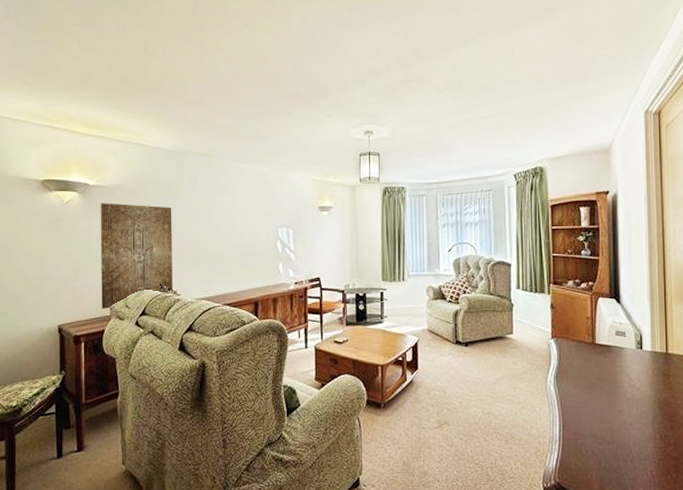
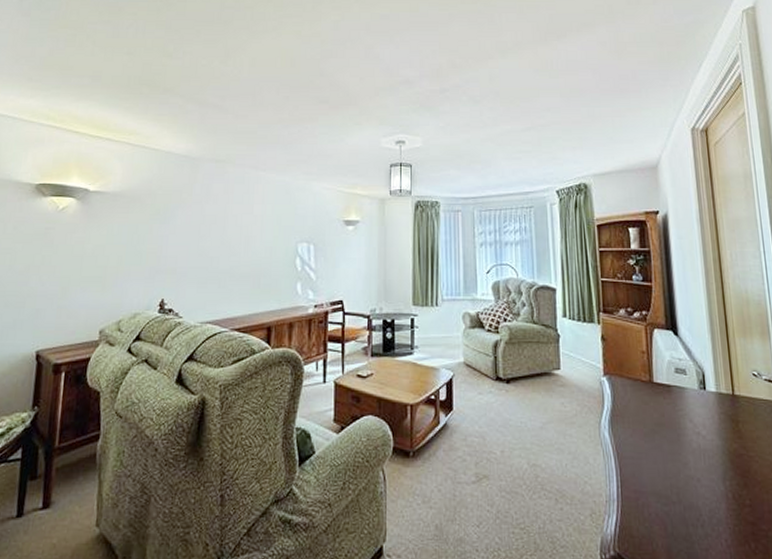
wall art: present [100,203,174,309] -> none [89,211,181,332]

